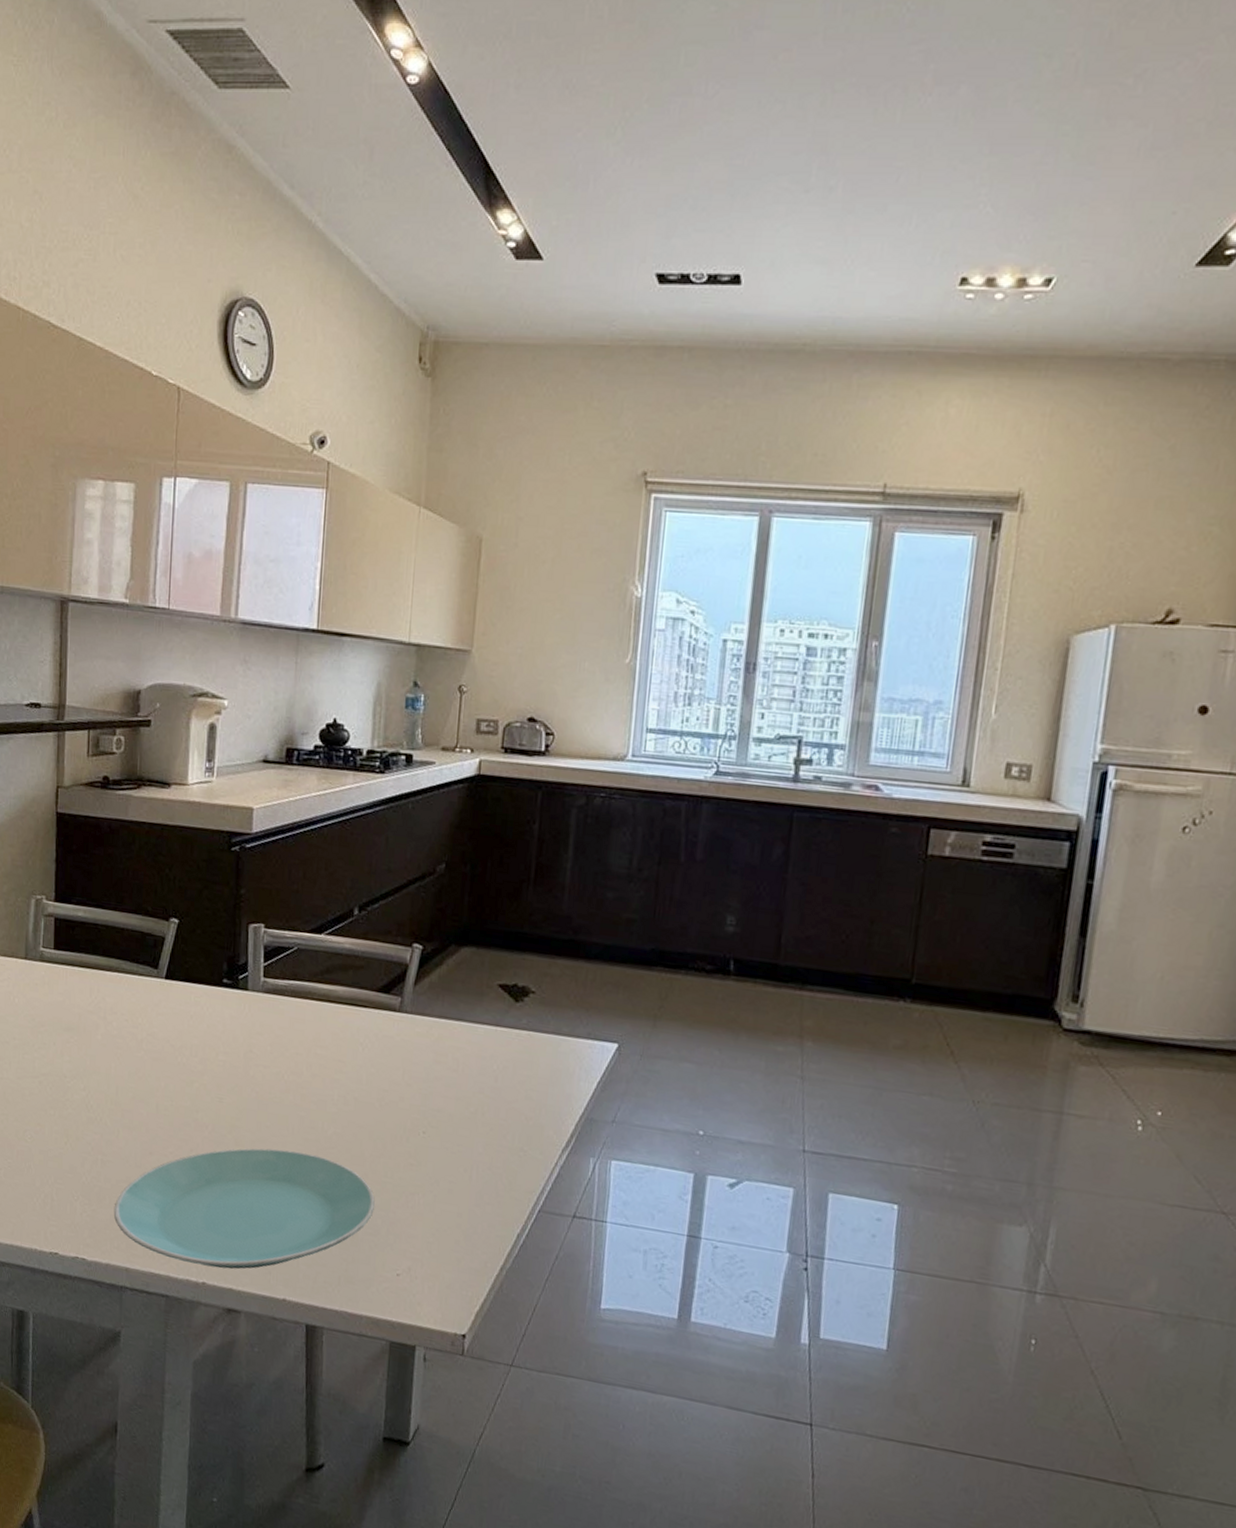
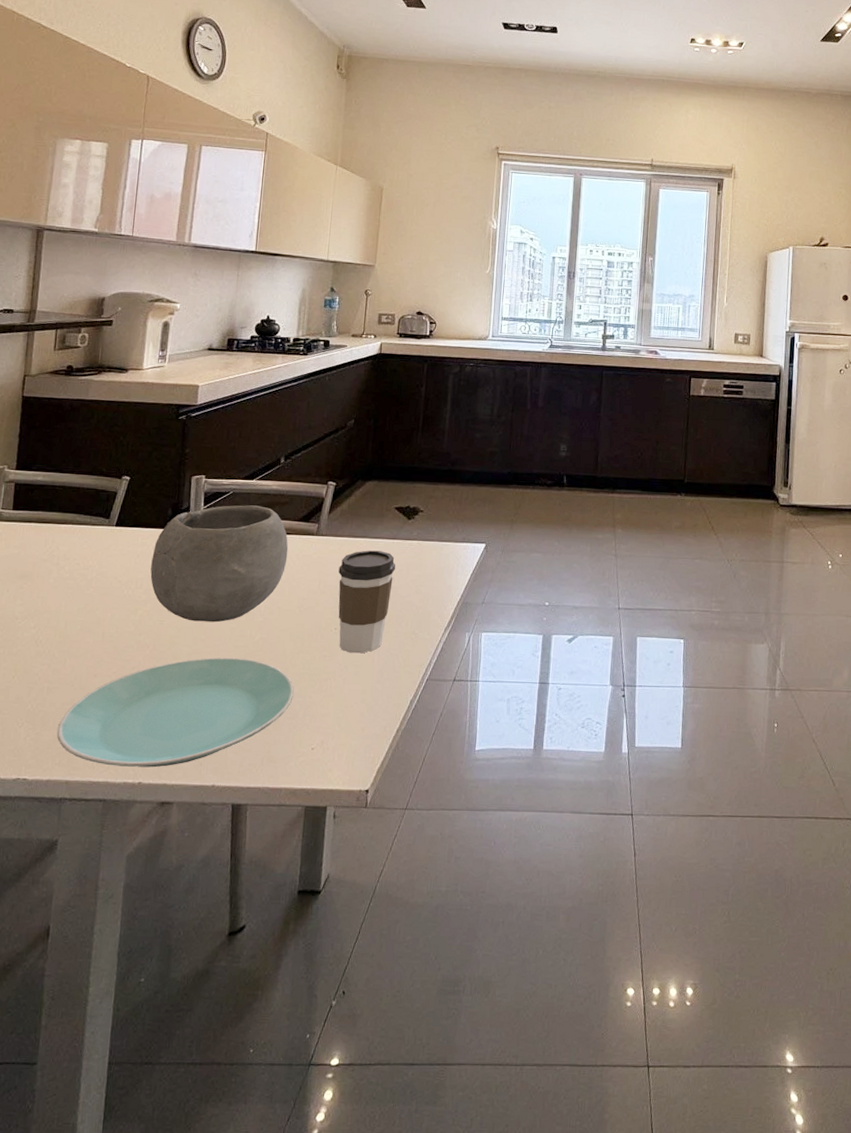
bowl: none [206,964,365,1108] -> present [150,505,289,623]
coffee cup: none [427,1036,499,1167] -> present [338,550,395,654]

